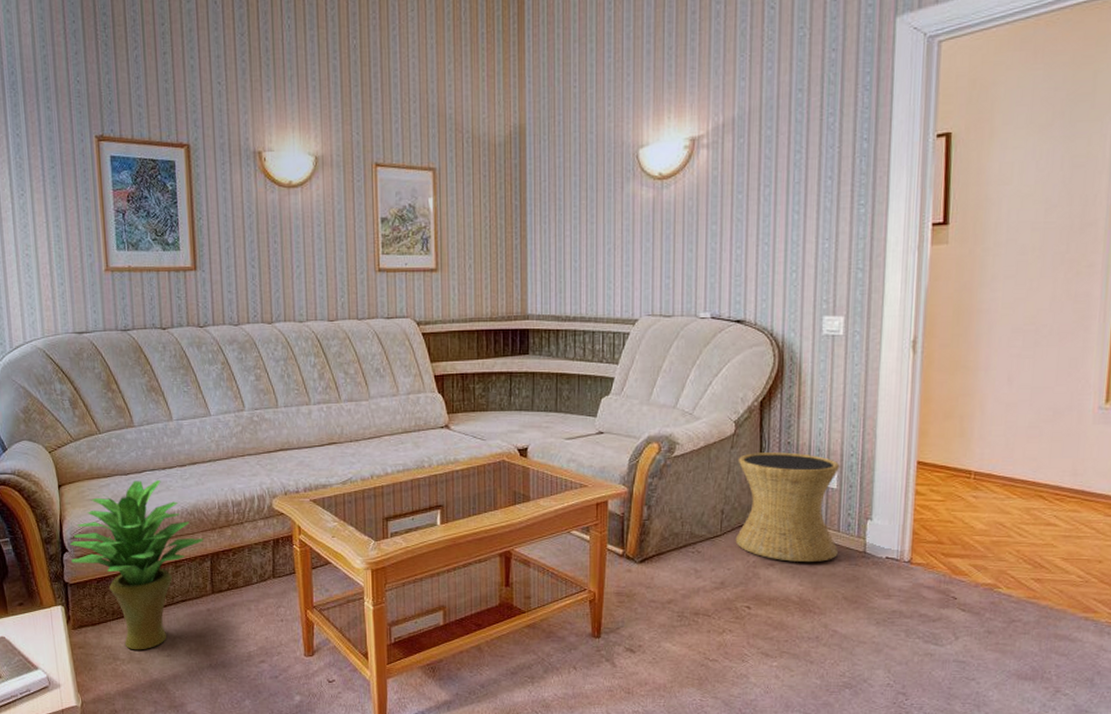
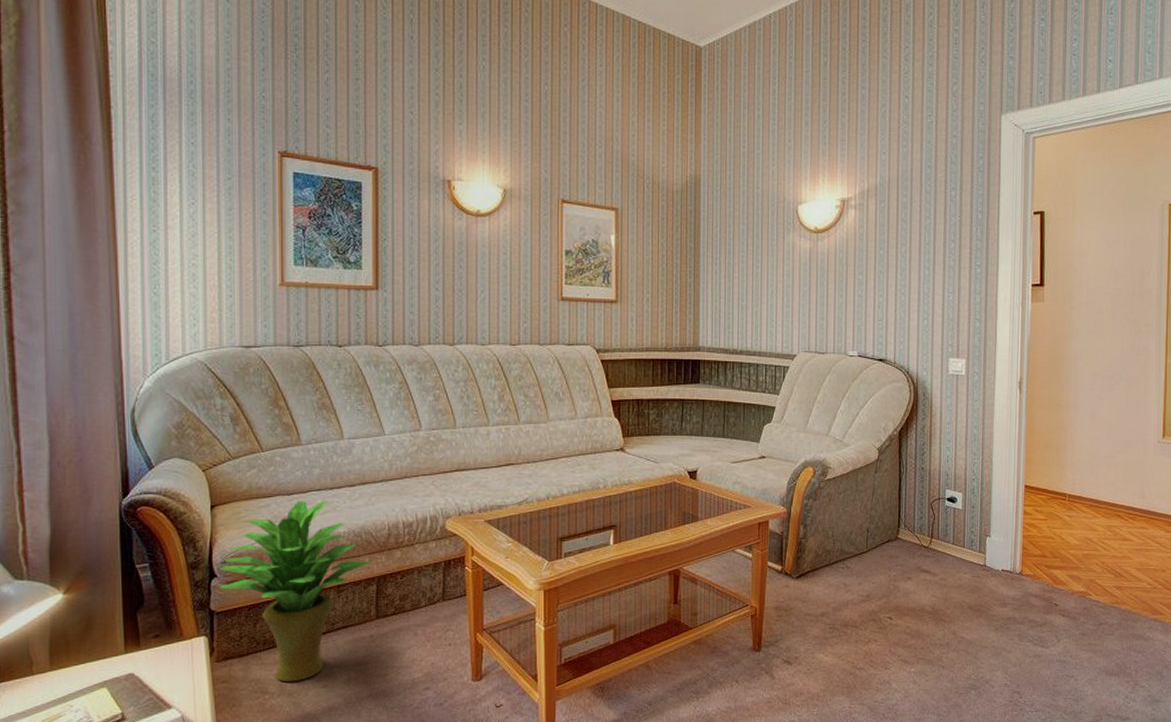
side table: present [735,452,840,562] -> none [879,477,964,575]

